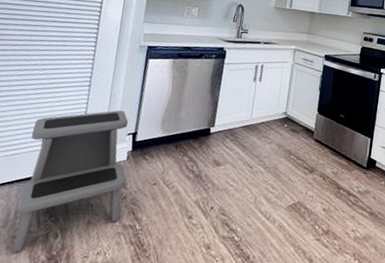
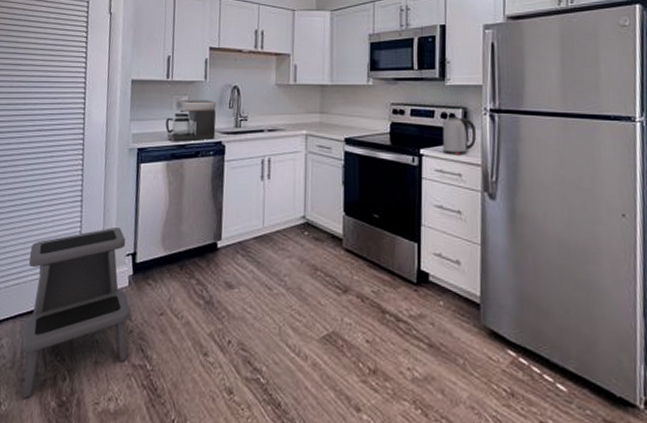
coffee maker: none [175,10,223,46] -> present [165,100,216,142]

